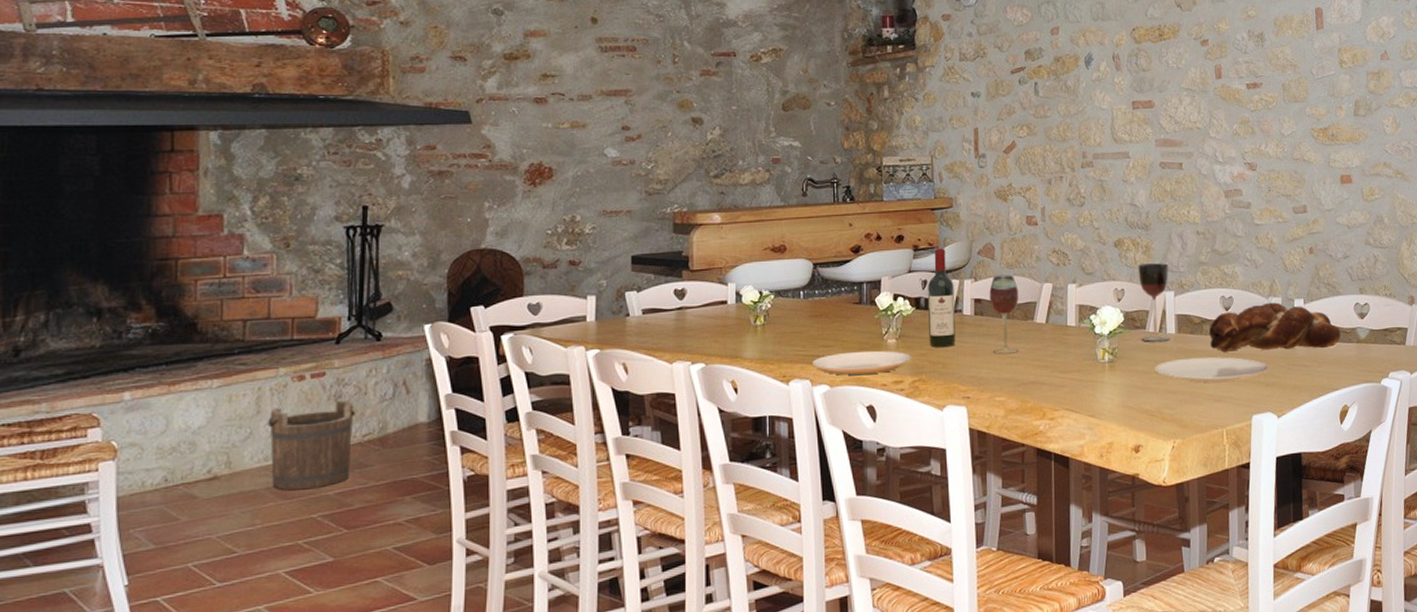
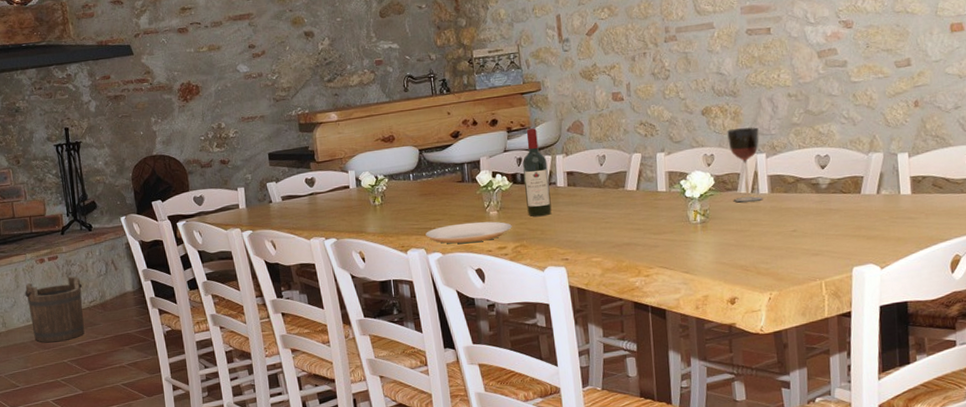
wineglass: present [989,274,1019,355] -> none [580,148,611,221]
plate: present [1155,357,1269,383] -> none [748,213,870,238]
bread loaf: present [1209,302,1341,352] -> none [804,157,952,208]

